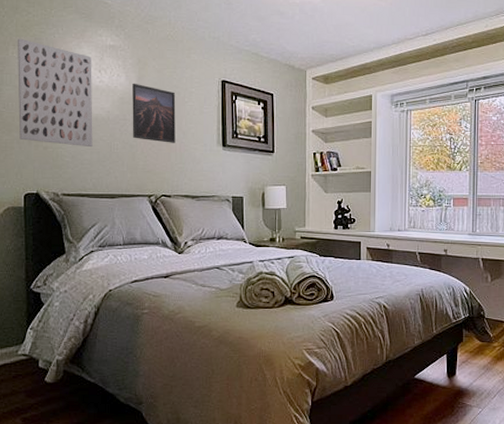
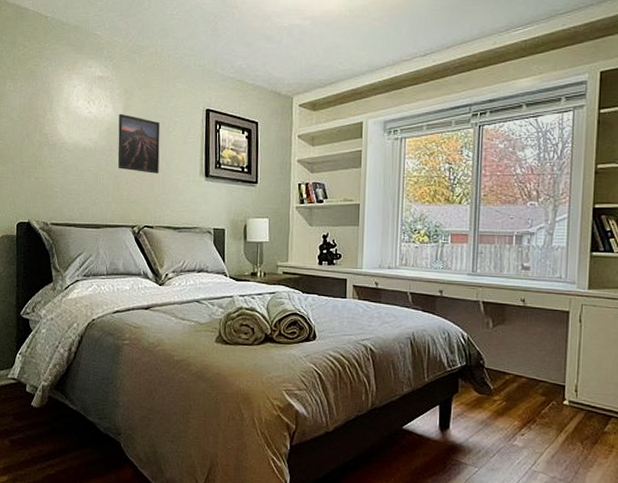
wall art: present [18,38,93,147] -> none [13,72,82,177]

